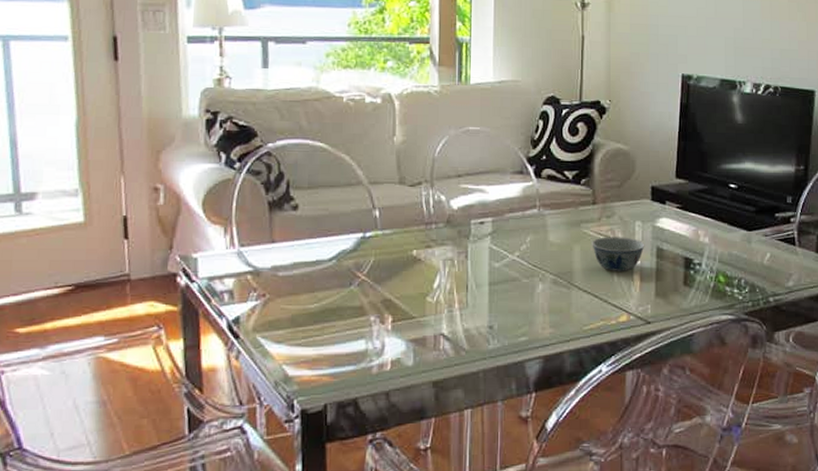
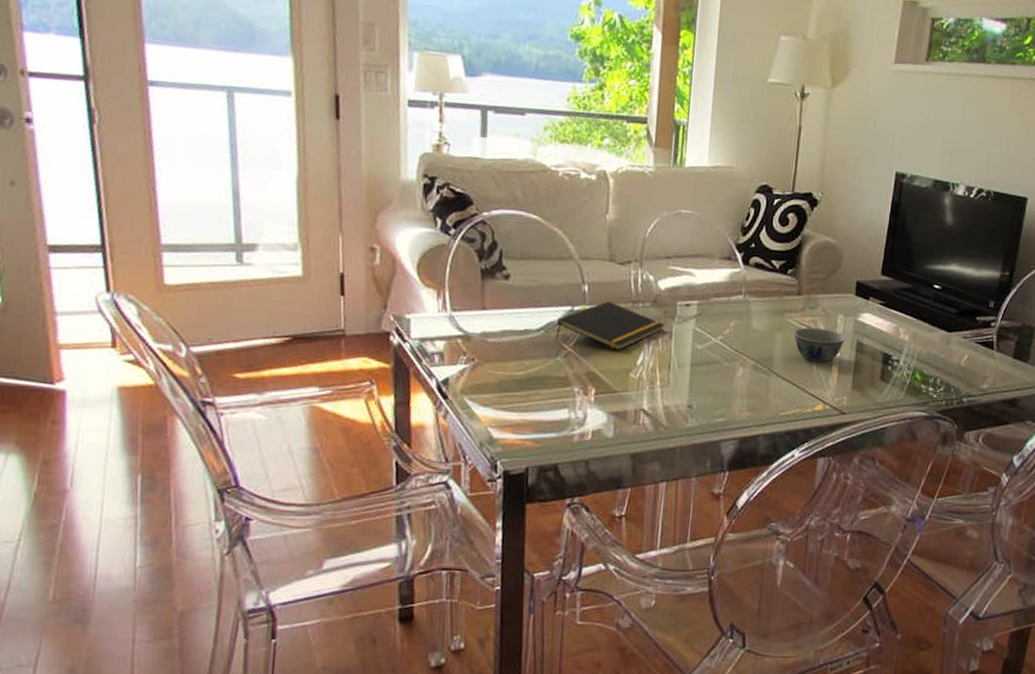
notepad: none [349,225,459,275] -> present [556,301,665,351]

